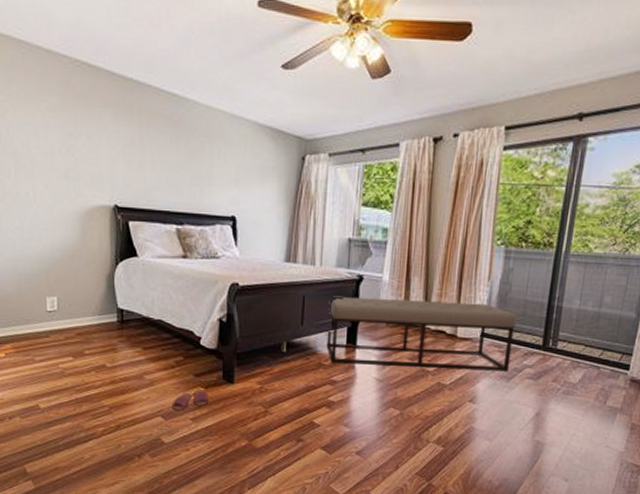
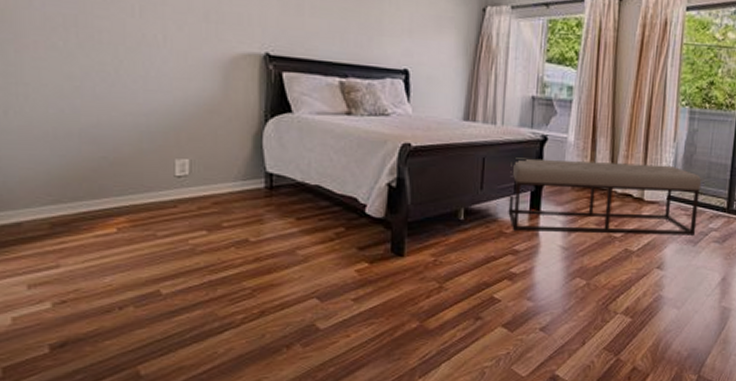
slippers: present [173,390,208,410] -> none [331,265,374,289]

